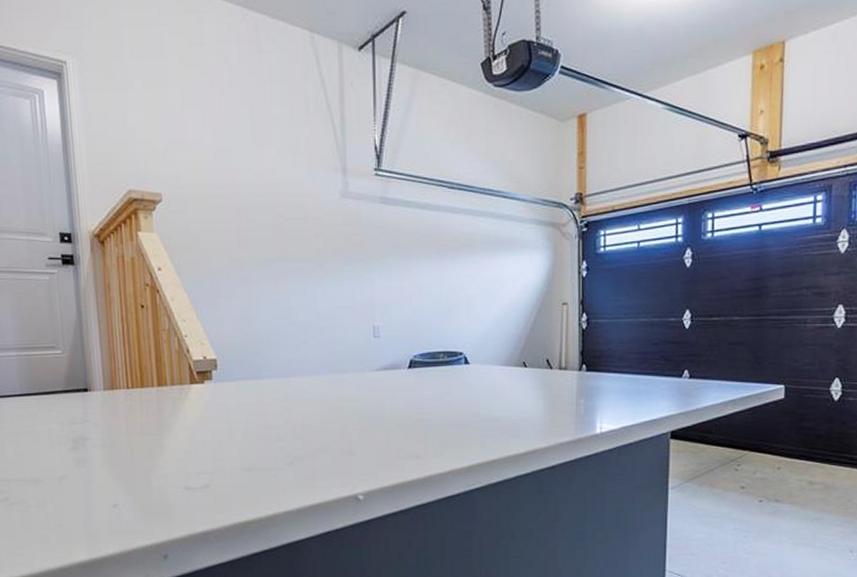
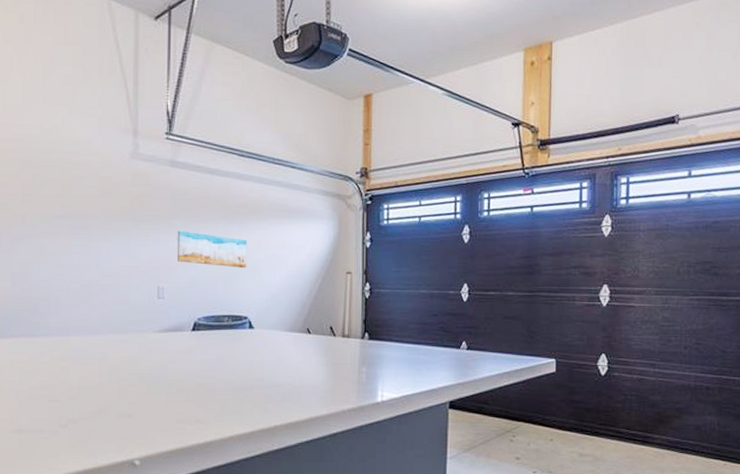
wall art: none [390,268,461,304] -> present [177,230,248,268]

